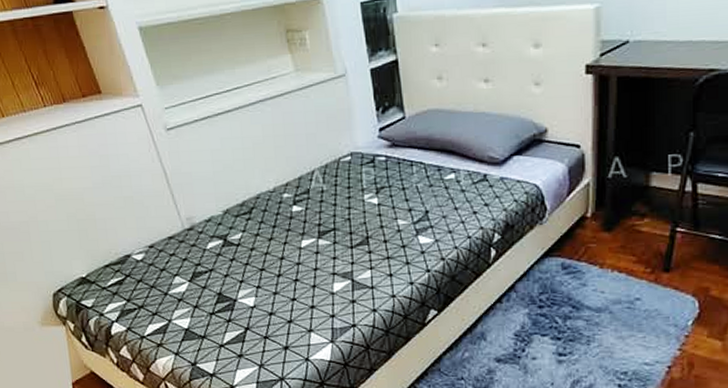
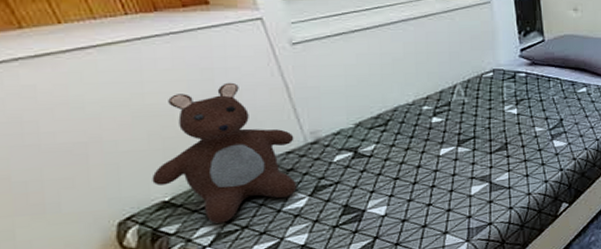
teddy bear: none [72,168,179,301] -> present [152,82,297,224]

